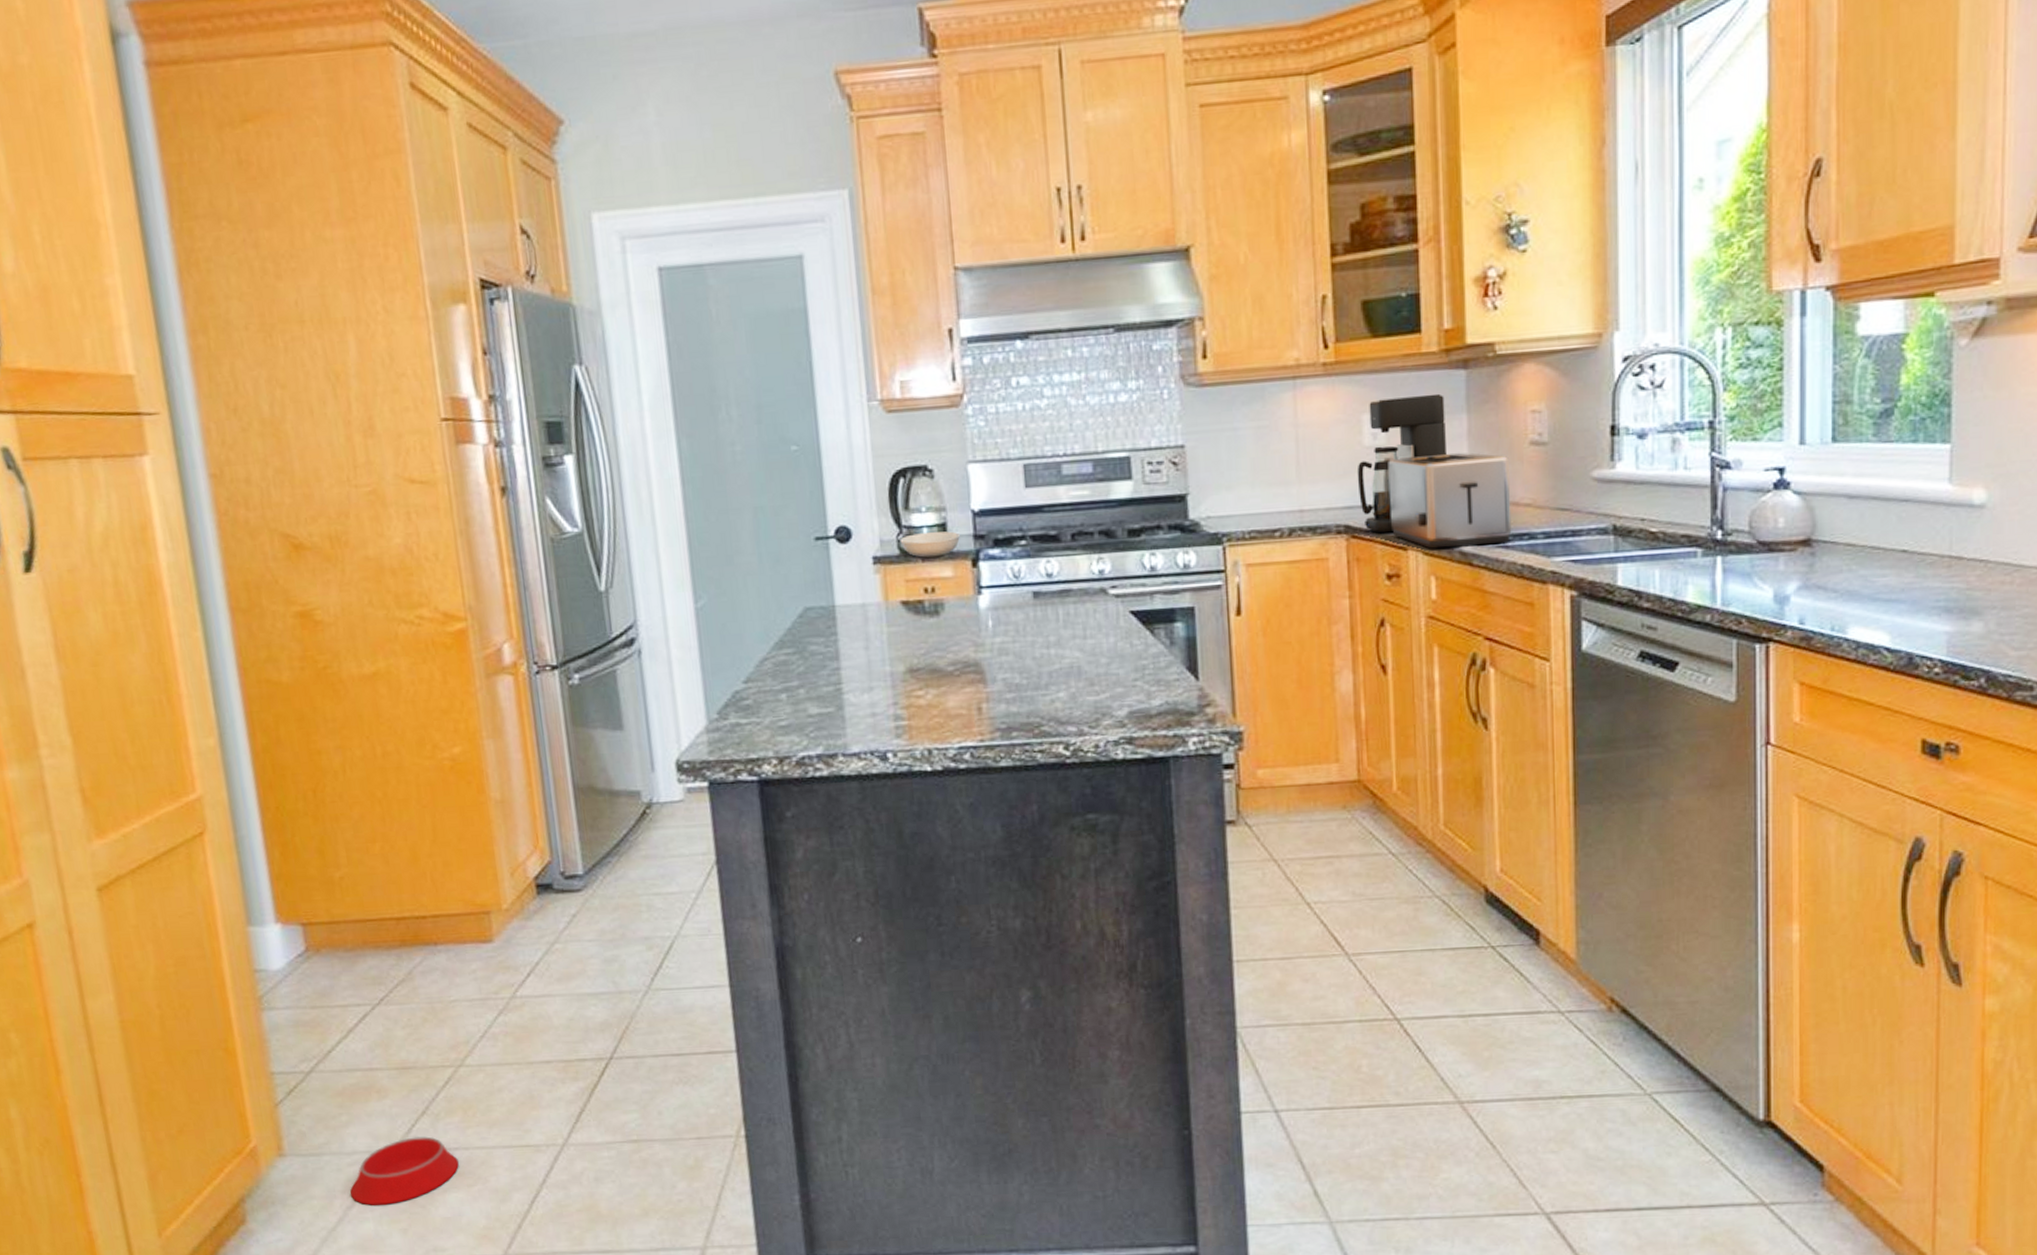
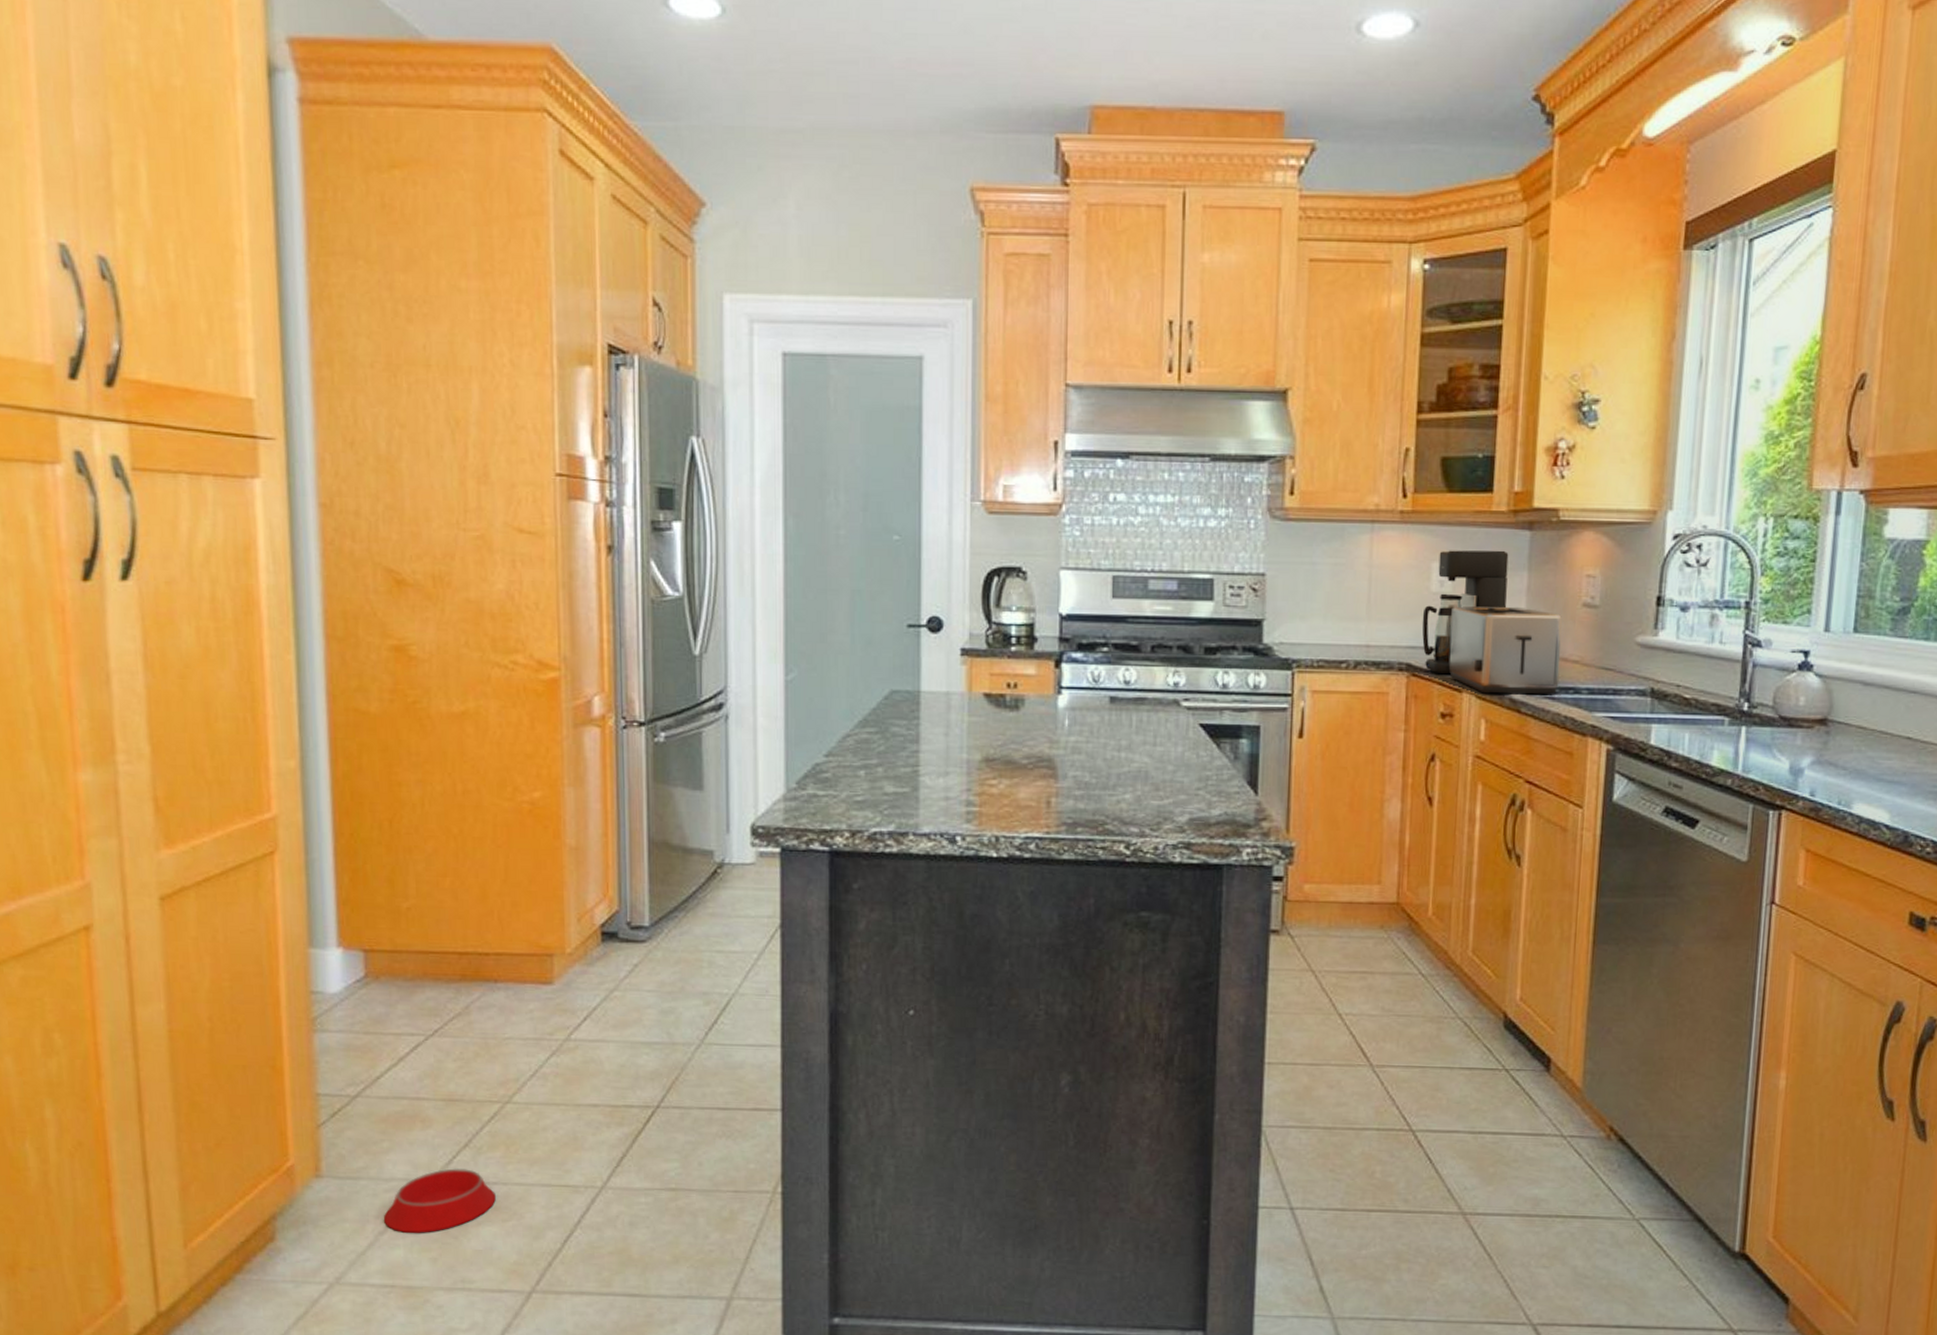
bowl: present [900,531,961,561] -> none [988,631,1047,657]

